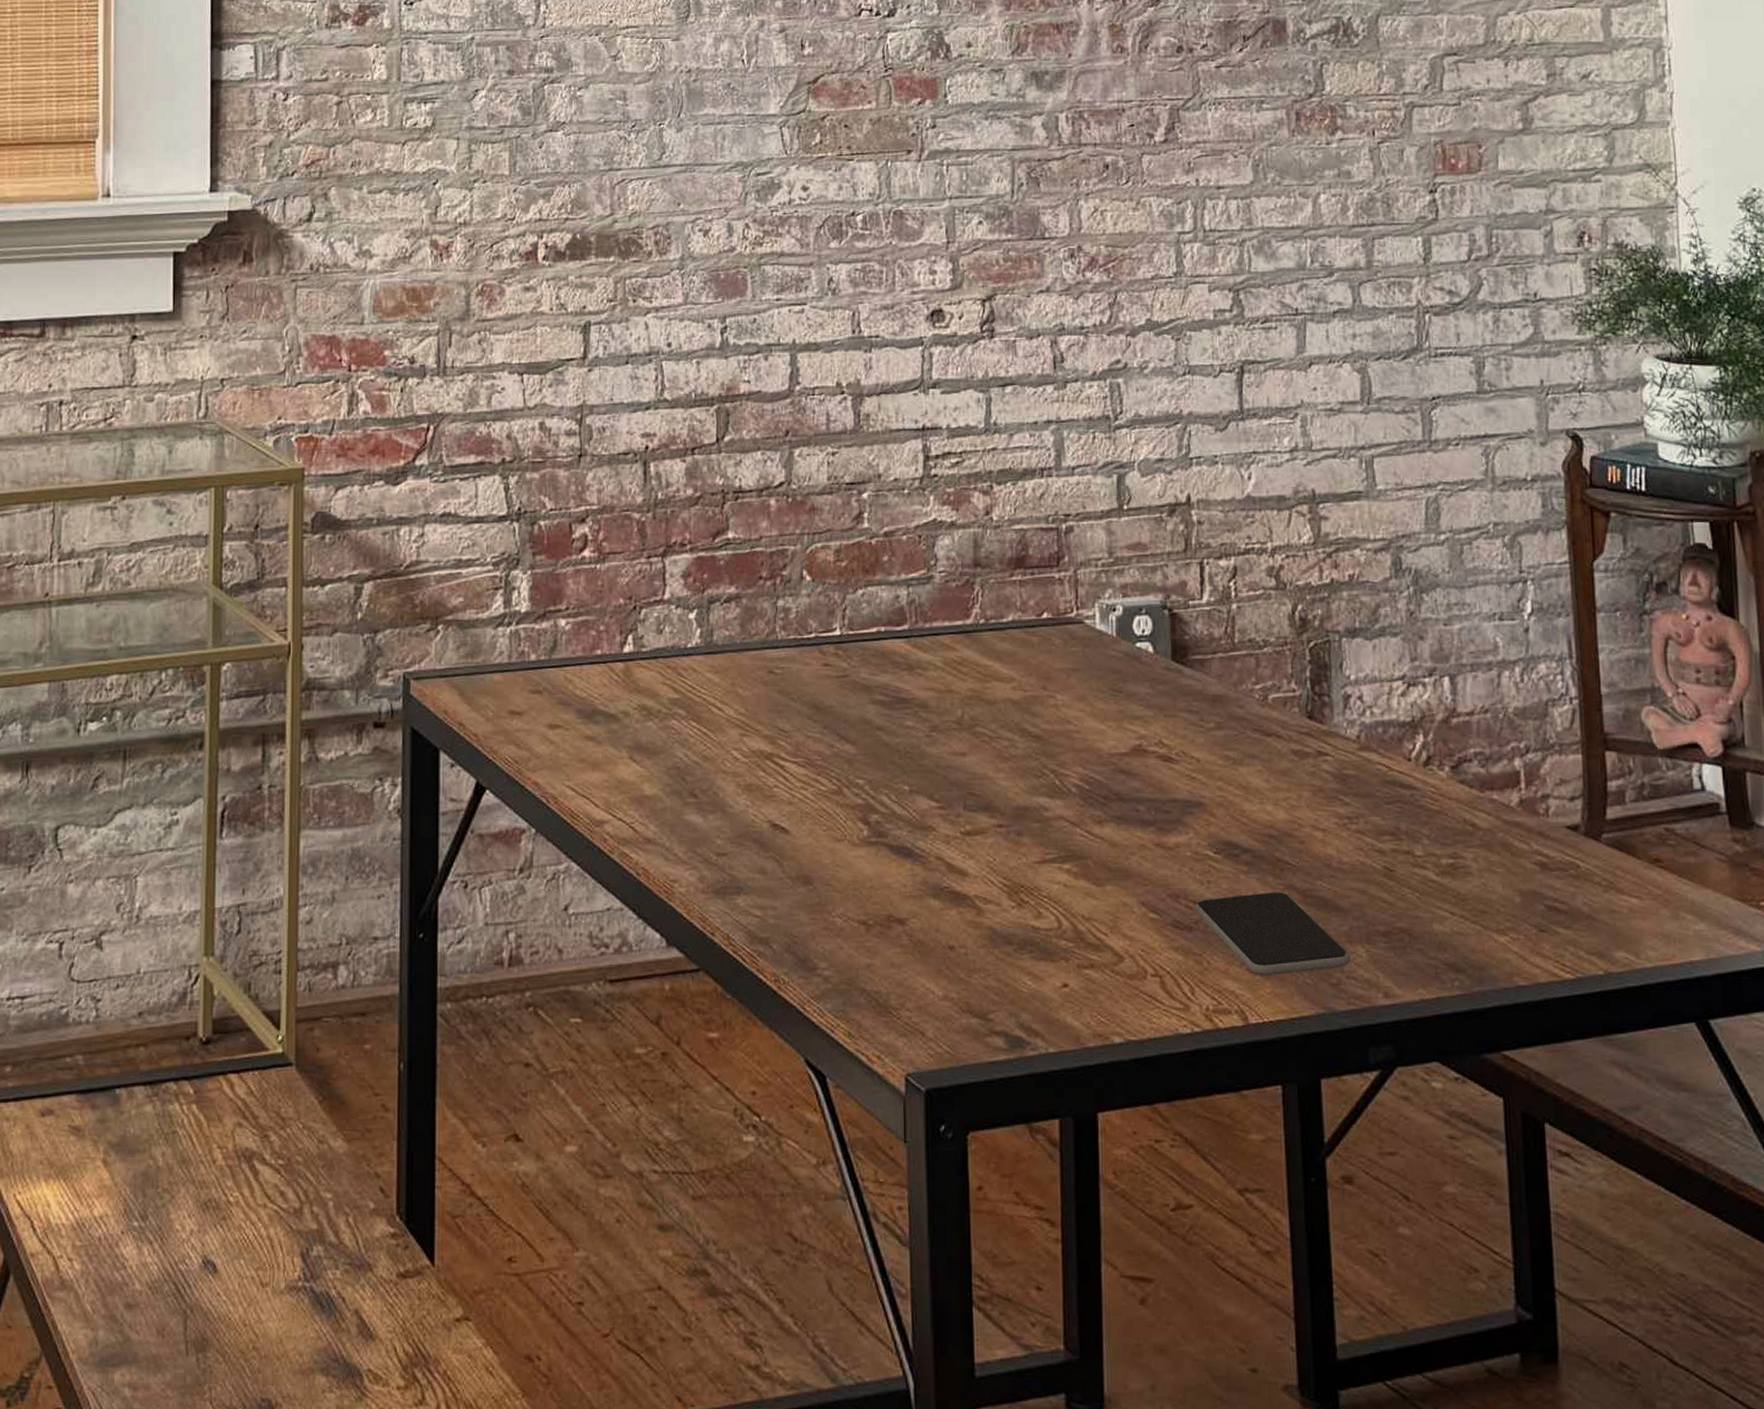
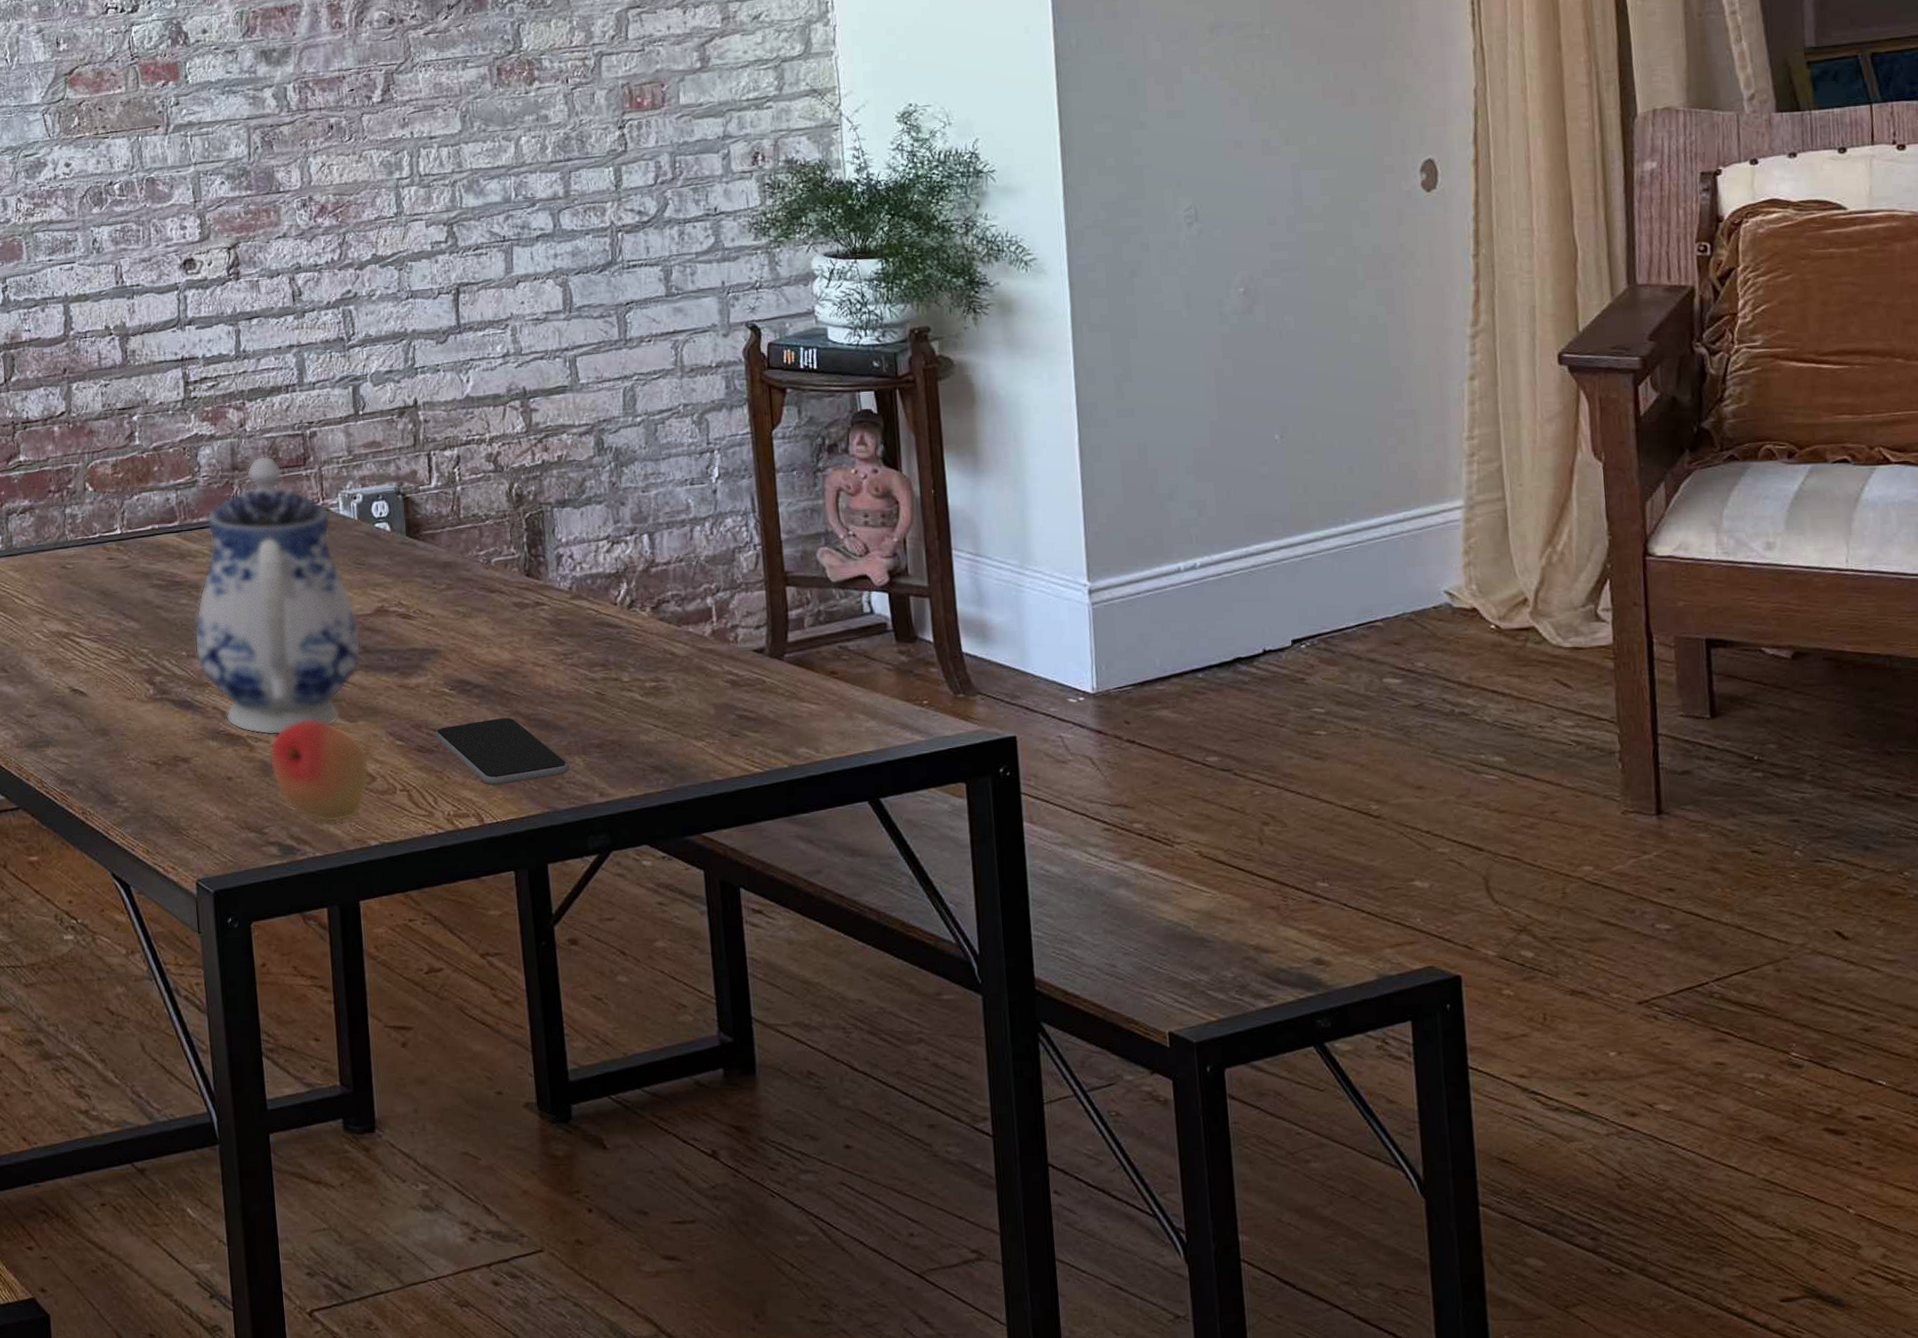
teapot: none [919,551,1114,897] -> present [194,455,361,735]
fruit: none [1000,880,1117,1011] -> present [269,720,370,823]

